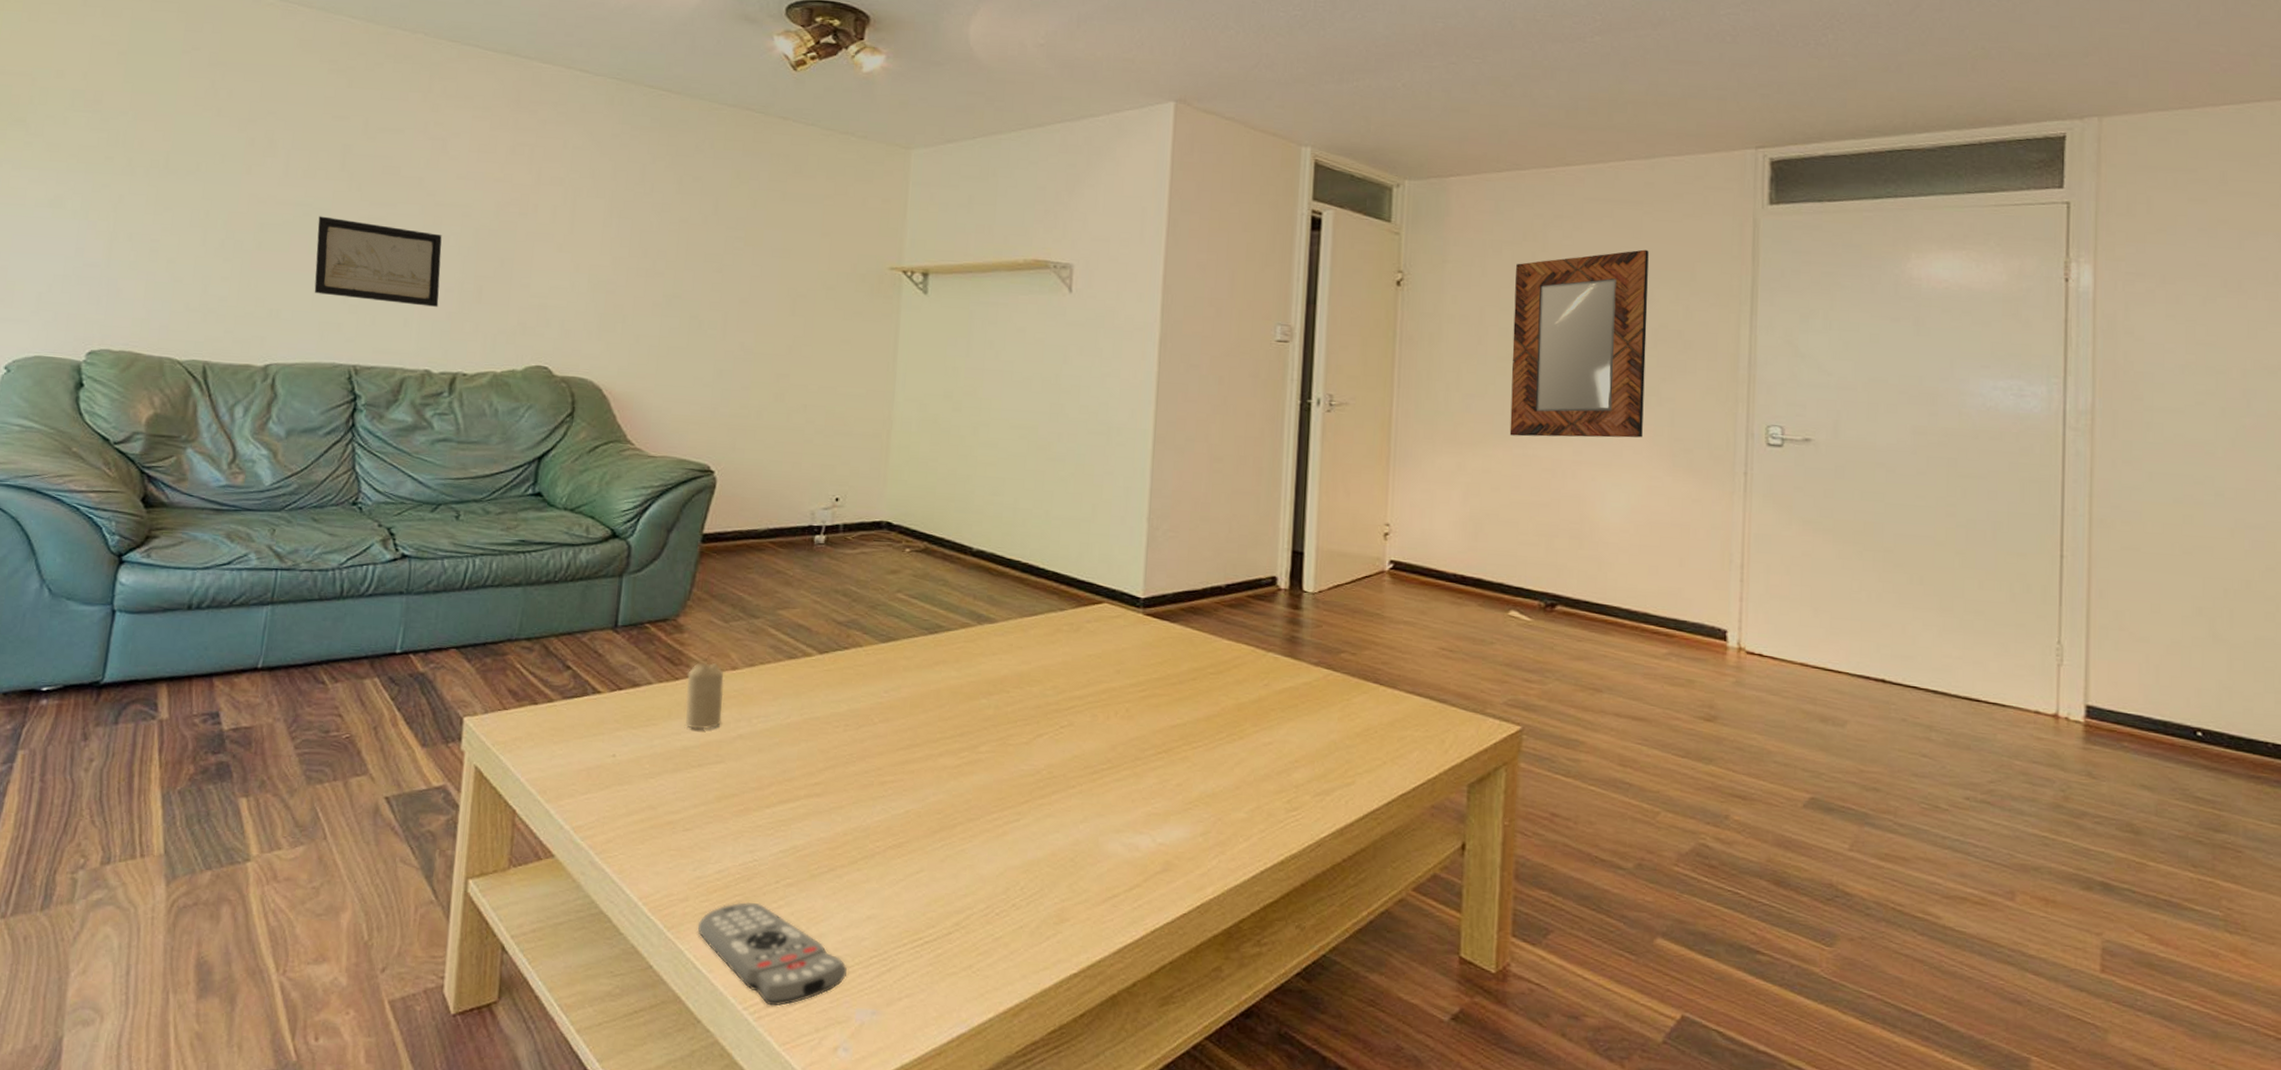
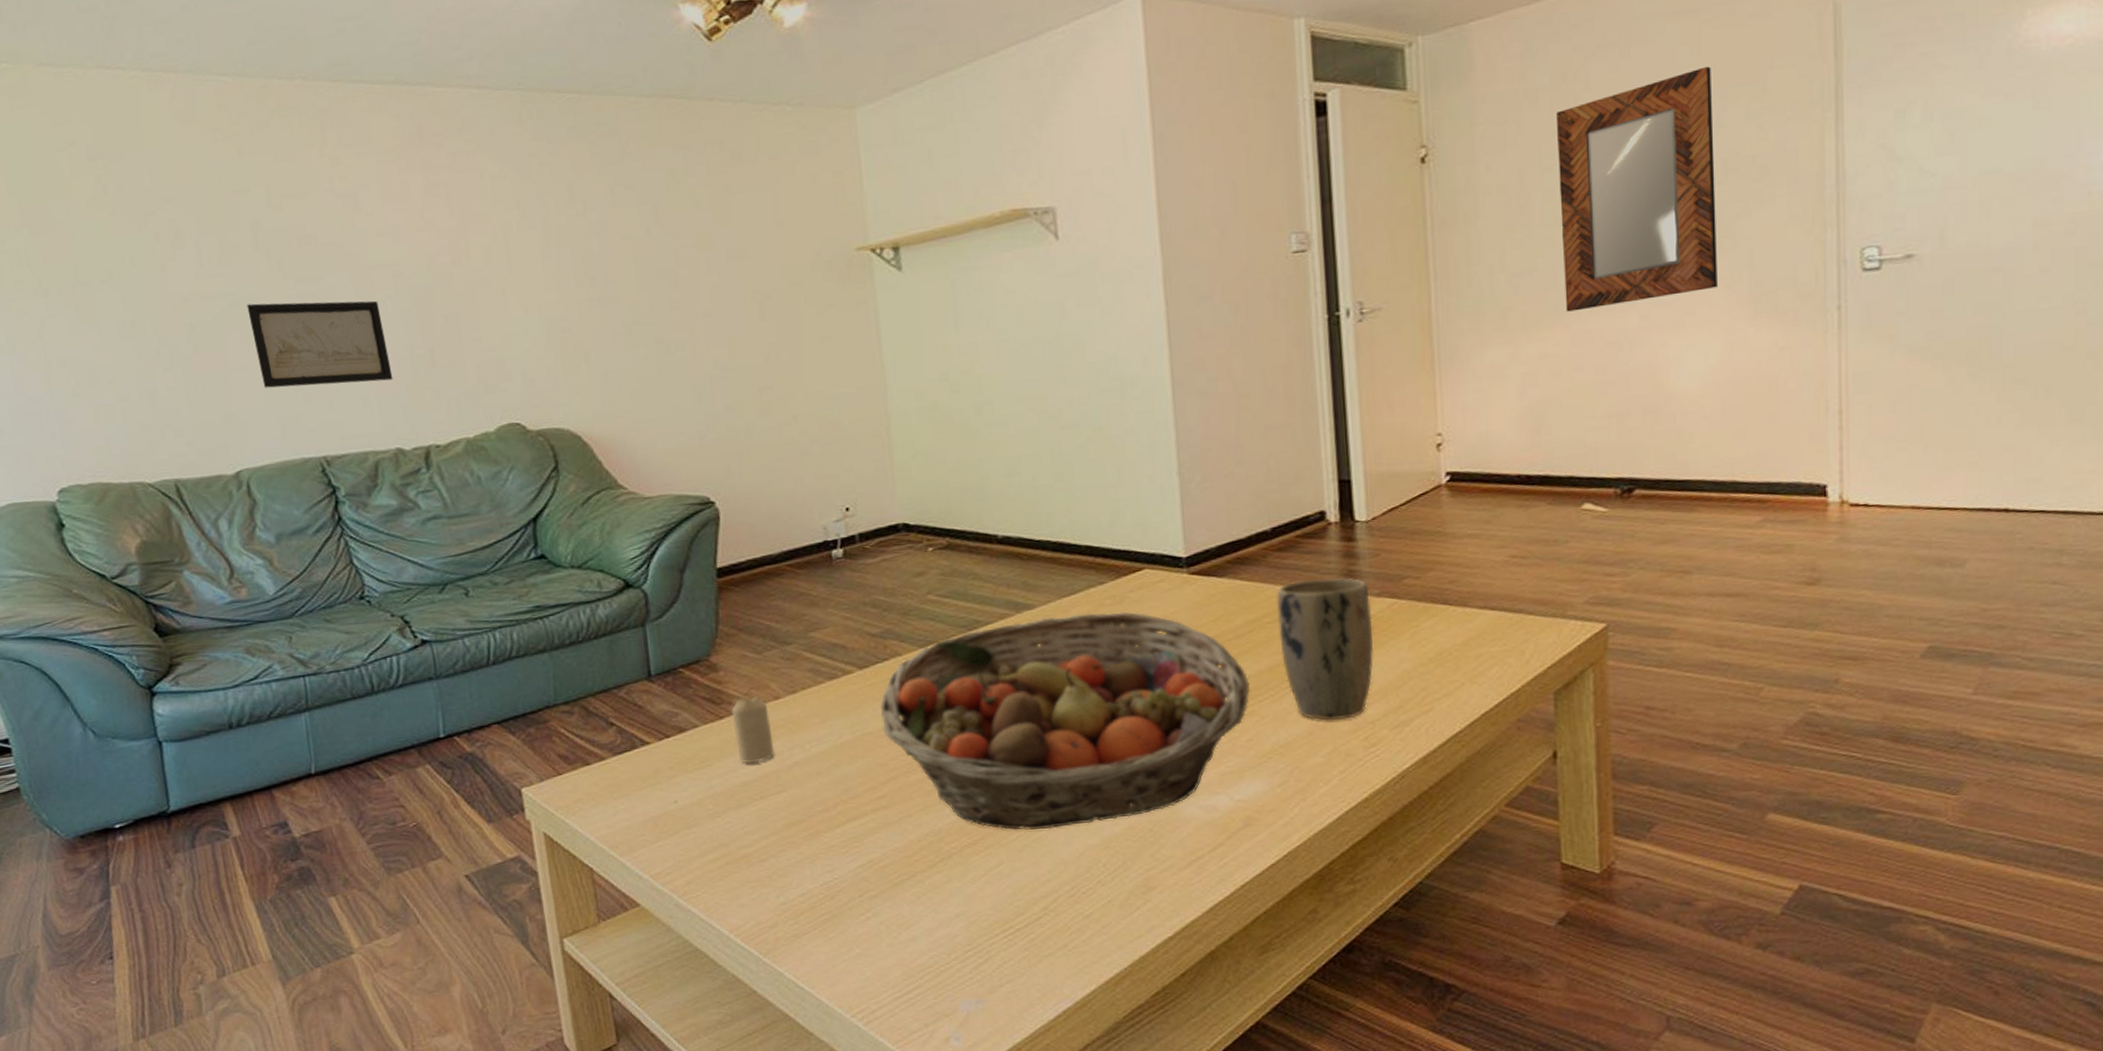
remote control: present [698,901,847,1006] -> none [791,918,946,1010]
fruit basket: none [831,633,1186,844] -> present [880,612,1250,831]
plant pot: none [1219,638,1309,779] -> present [1276,577,1374,720]

